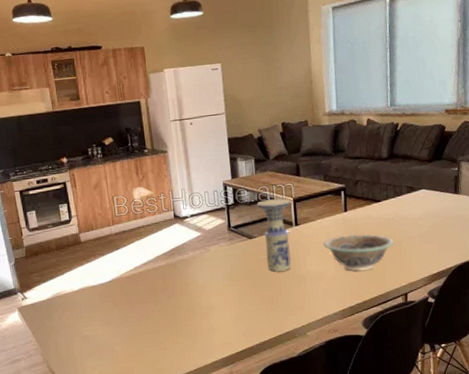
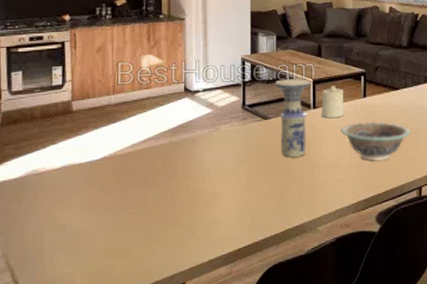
candle: none [303,202,326,234] -> present [321,85,345,119]

